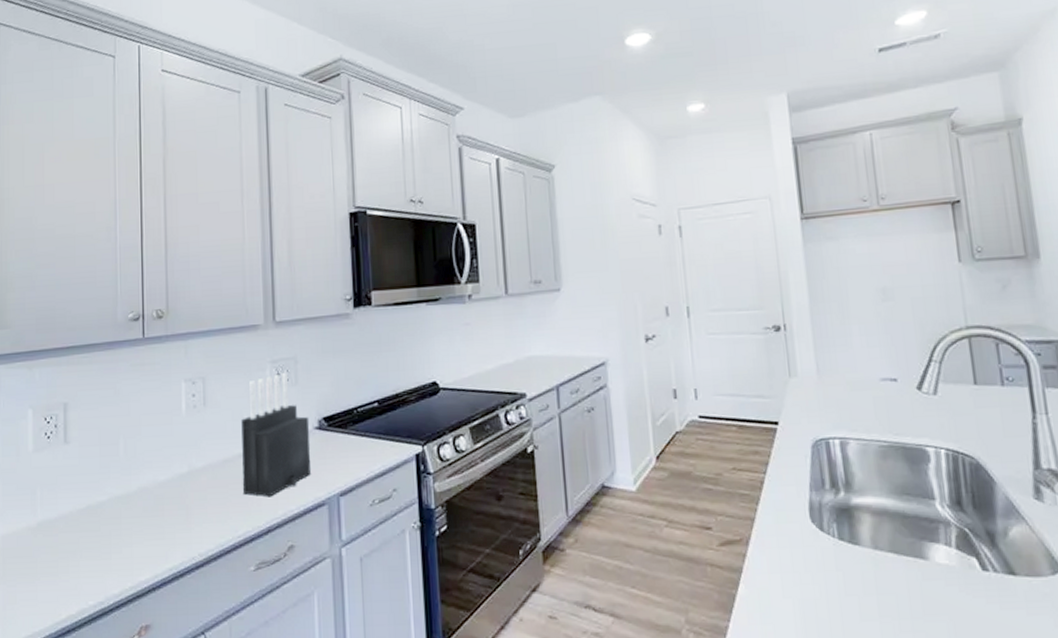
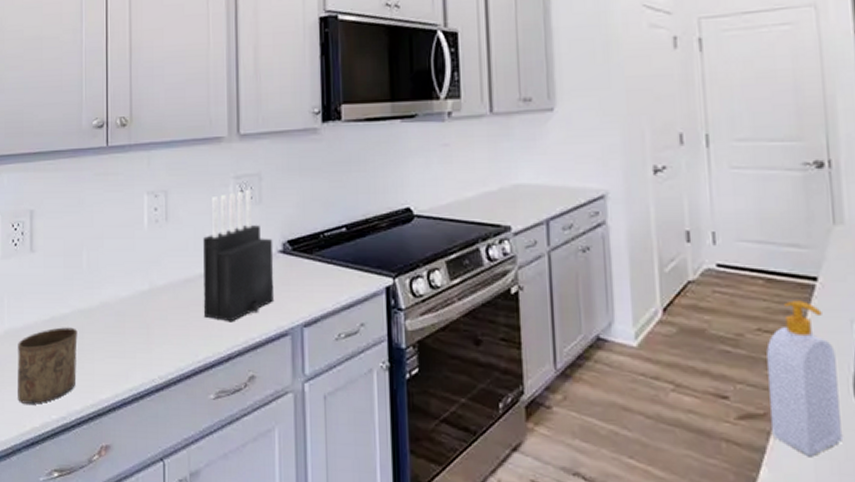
cup: none [52,514,115,593] -> present [18,327,78,404]
soap bottle: none [740,442,801,571] -> present [766,300,842,456]

